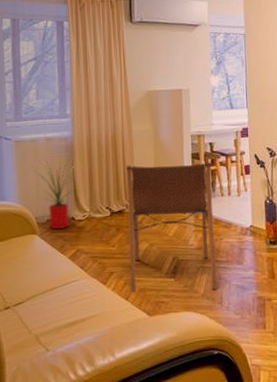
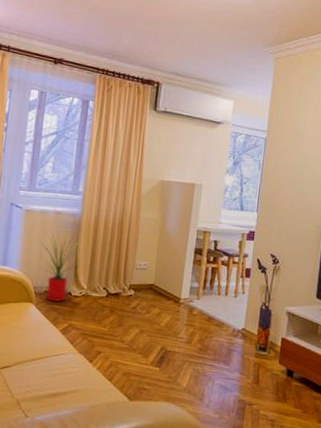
armchair: present [125,162,217,291] -> none [115,250,213,385]

